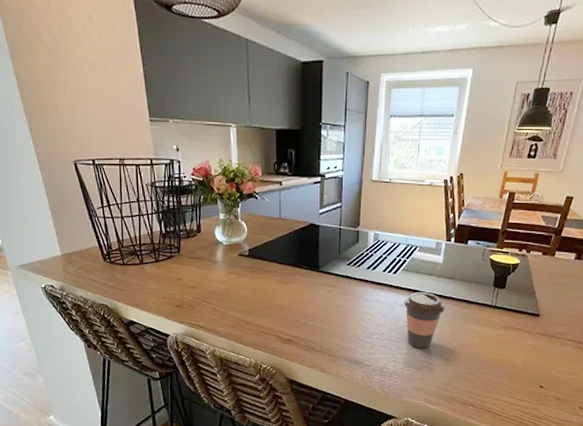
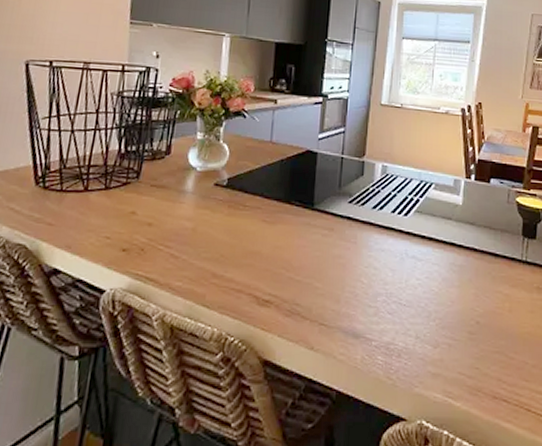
coffee cup: present [403,292,445,349] -> none [416,240,466,317]

